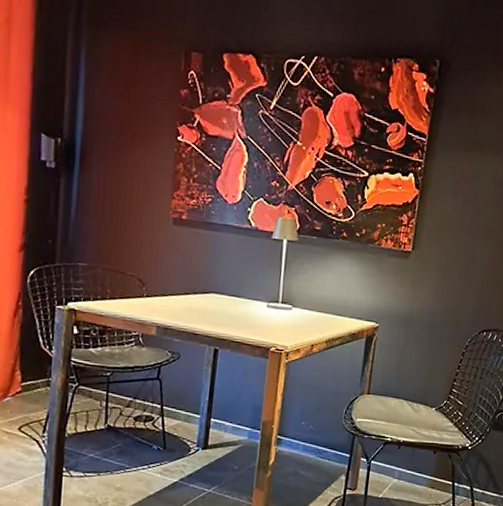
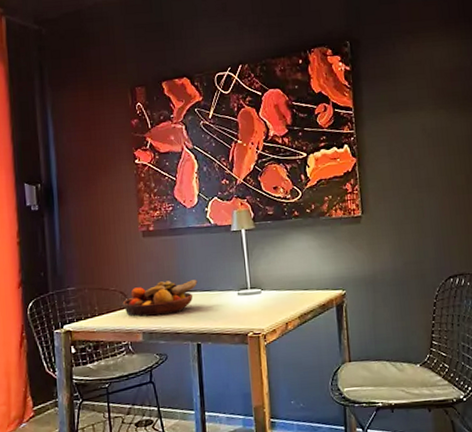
fruit bowl: none [139,276,226,313] -> present [122,280,198,317]

